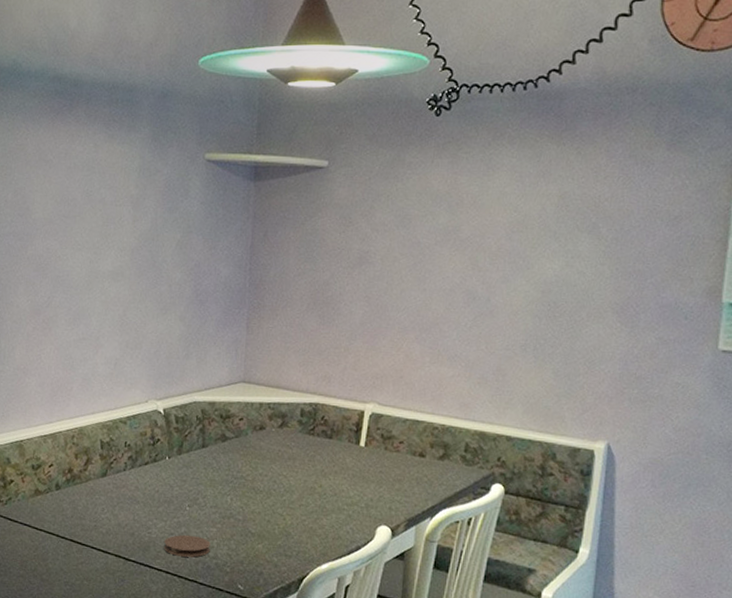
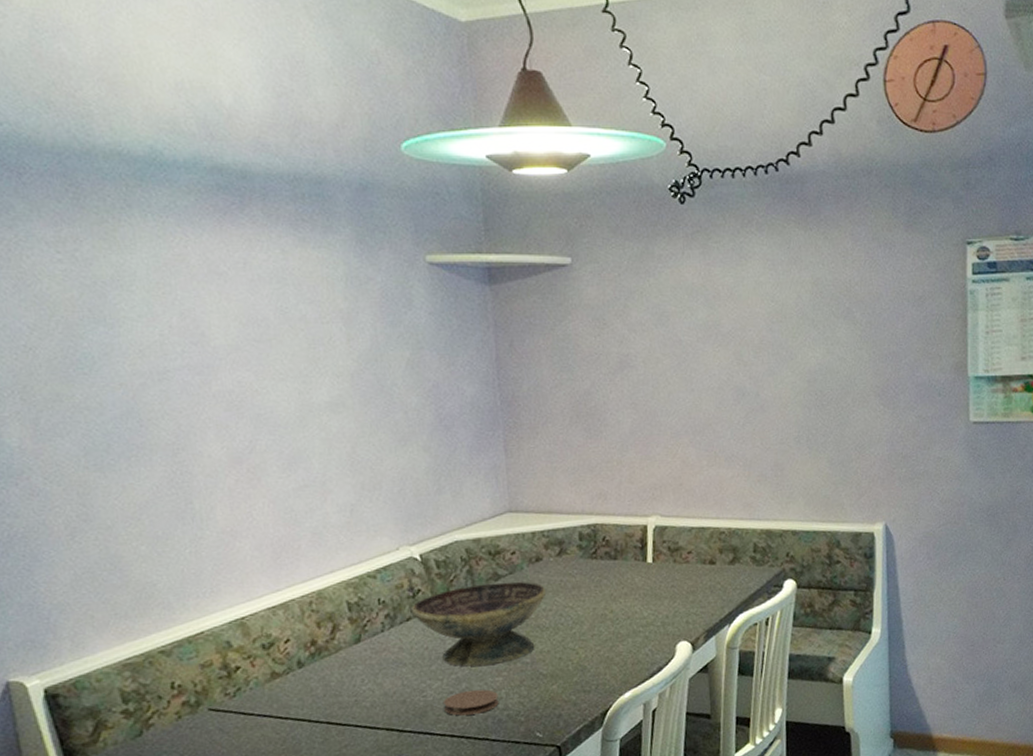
decorative bowl: none [150,442,265,517] -> present [412,582,547,667]

